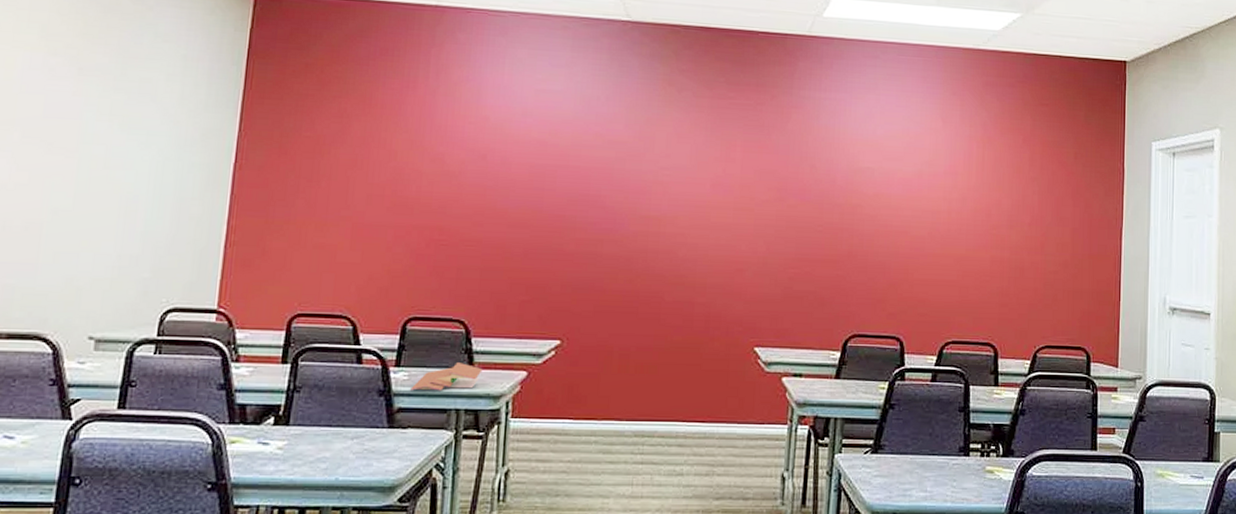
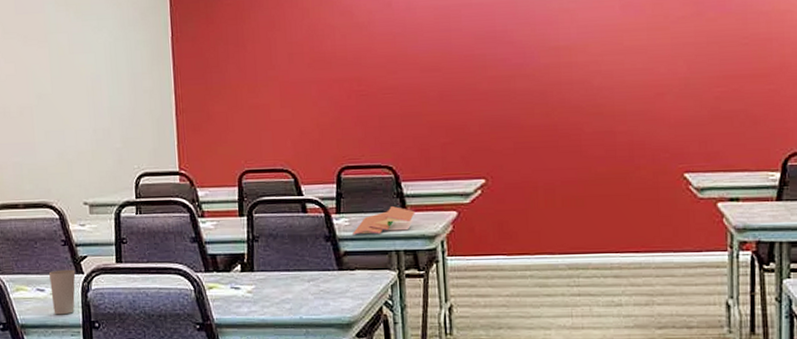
cup: none [21,414,61,468] -> present [49,269,76,315]

